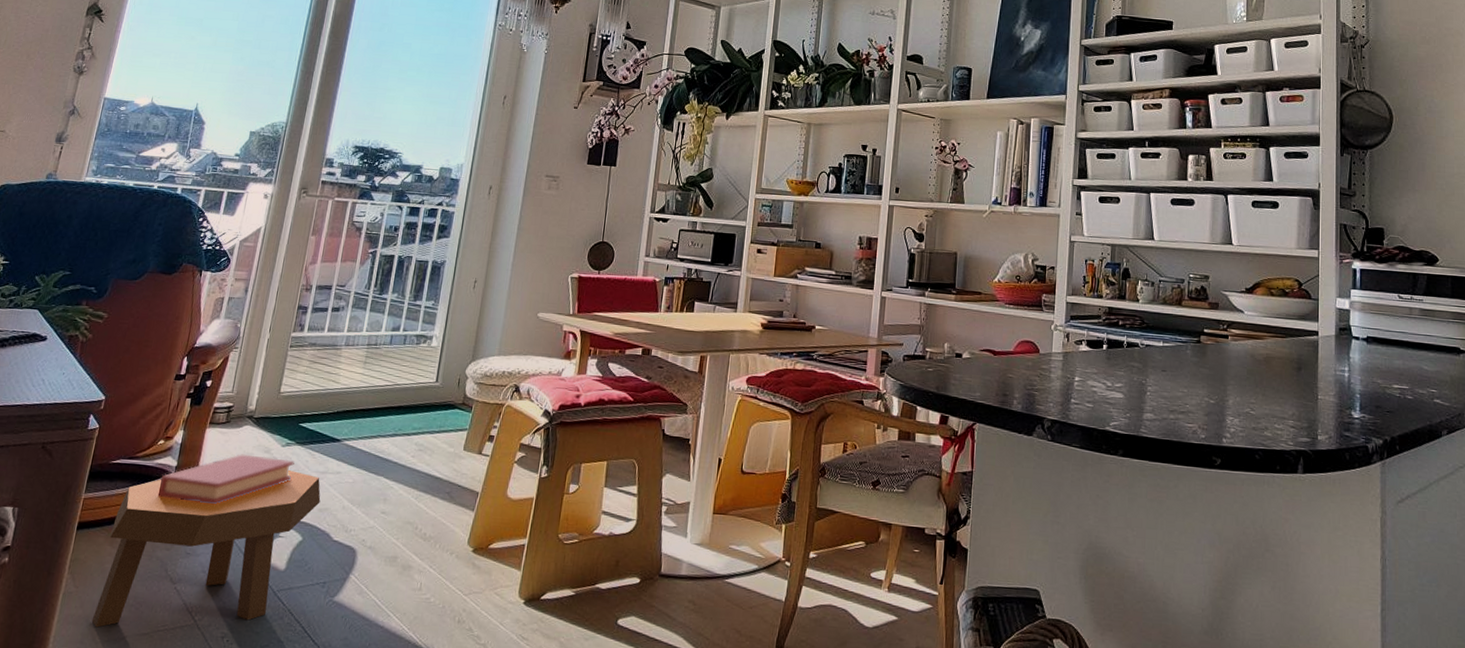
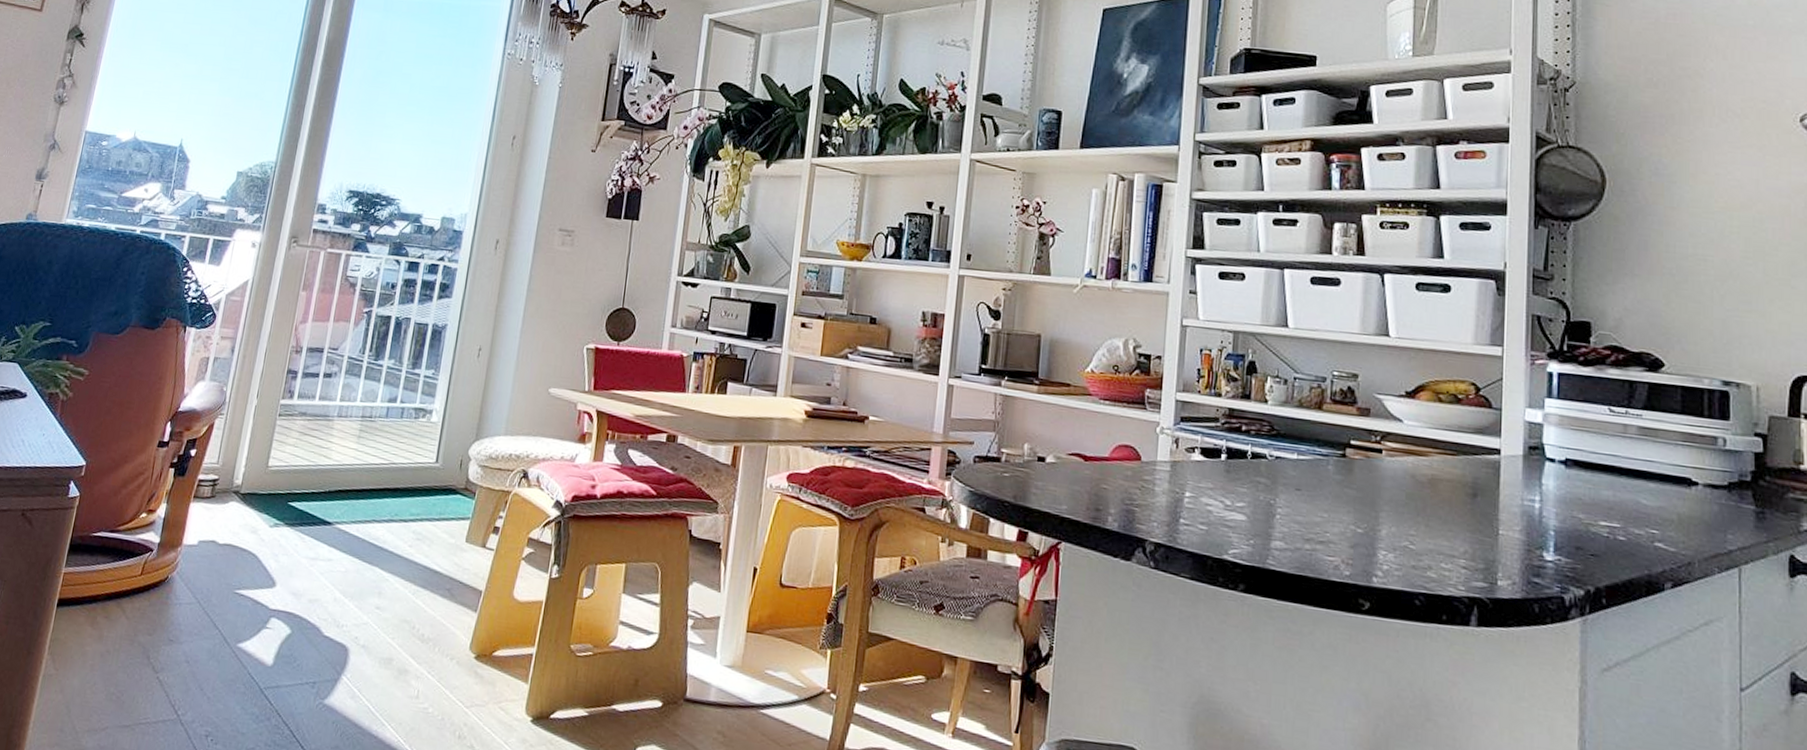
footstool: present [91,470,321,628] -> none [71,554,311,719]
book: present [157,454,295,505] -> none [139,533,283,588]

